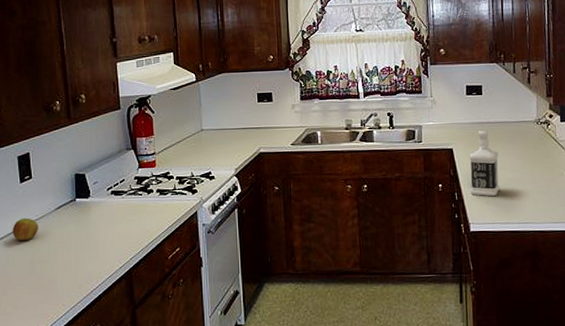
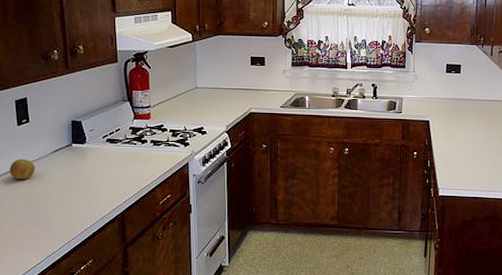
bottle: present [469,130,500,197] -> none [441,106,470,166]

